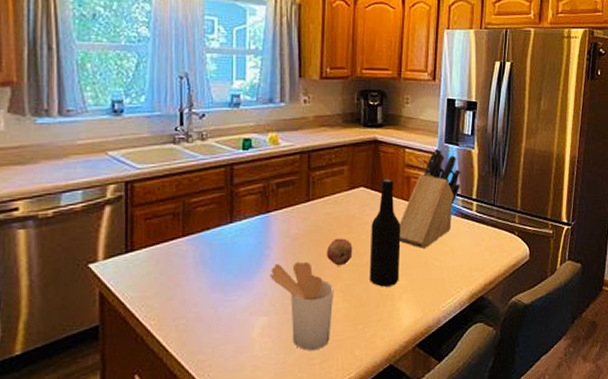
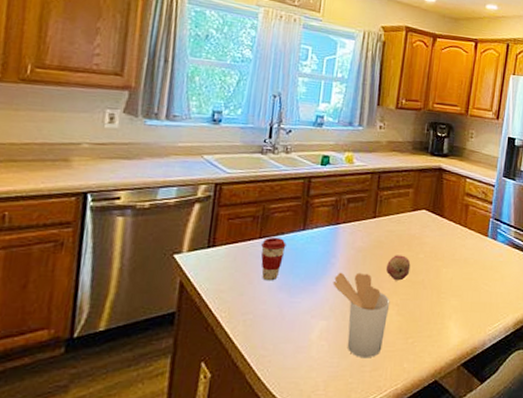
coffee cup: none [186,234,214,281] -> present [261,238,286,281]
bottle: present [369,178,401,287] -> none [423,204,456,305]
knife block: present [399,148,461,249] -> none [454,181,516,273]

